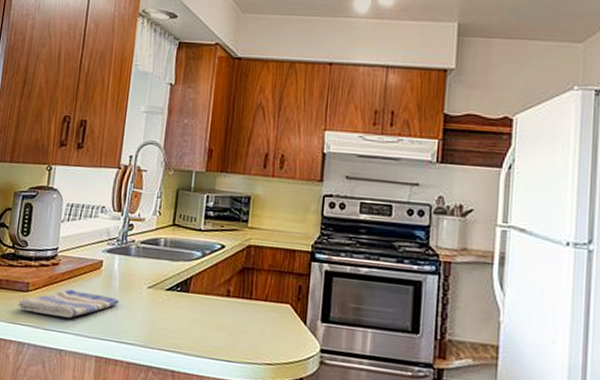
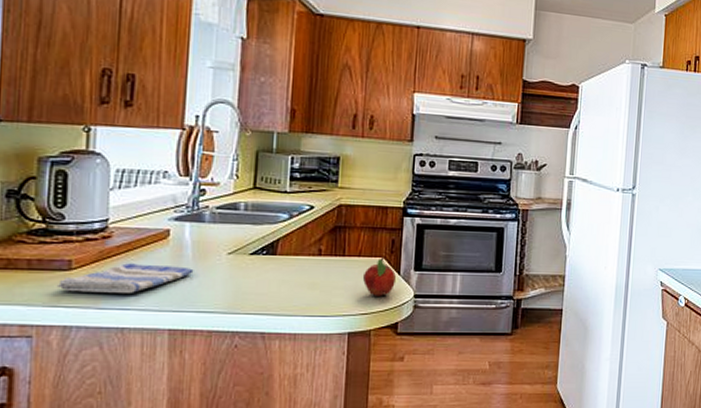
fruit: none [268,303,303,347] -> present [362,256,397,296]

